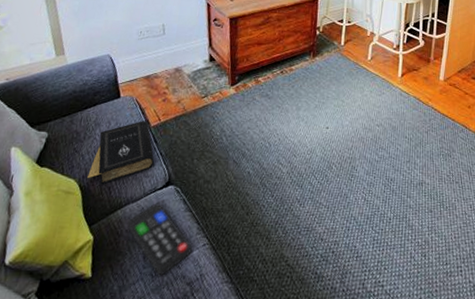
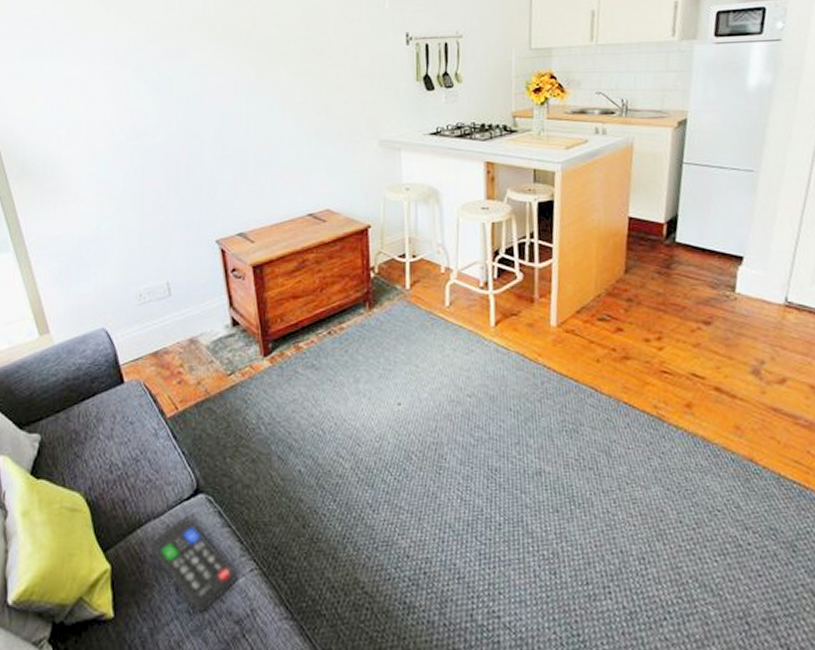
book: present [87,121,154,185] -> none [95,411,175,498]

